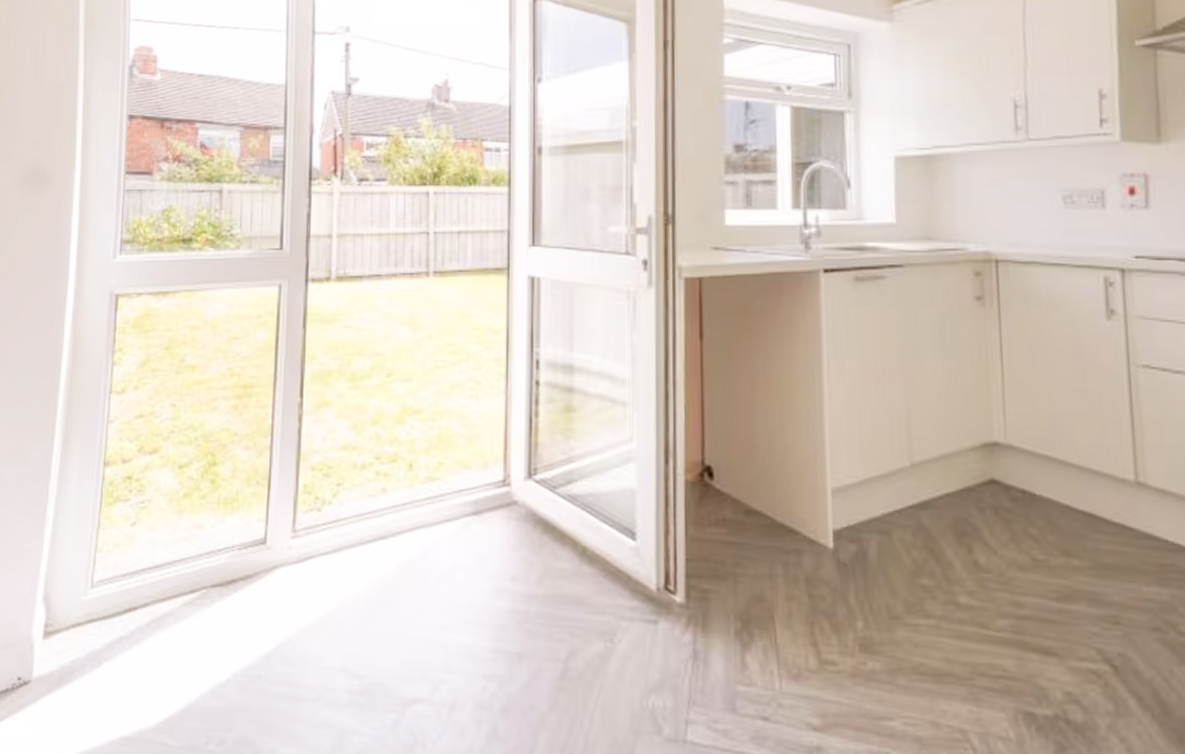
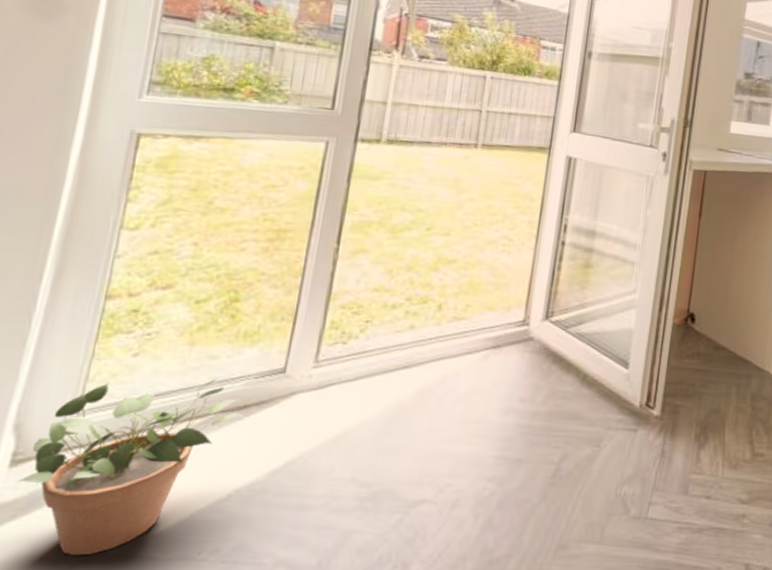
potted plant: none [51,547,232,737] -> present [18,376,243,556]

